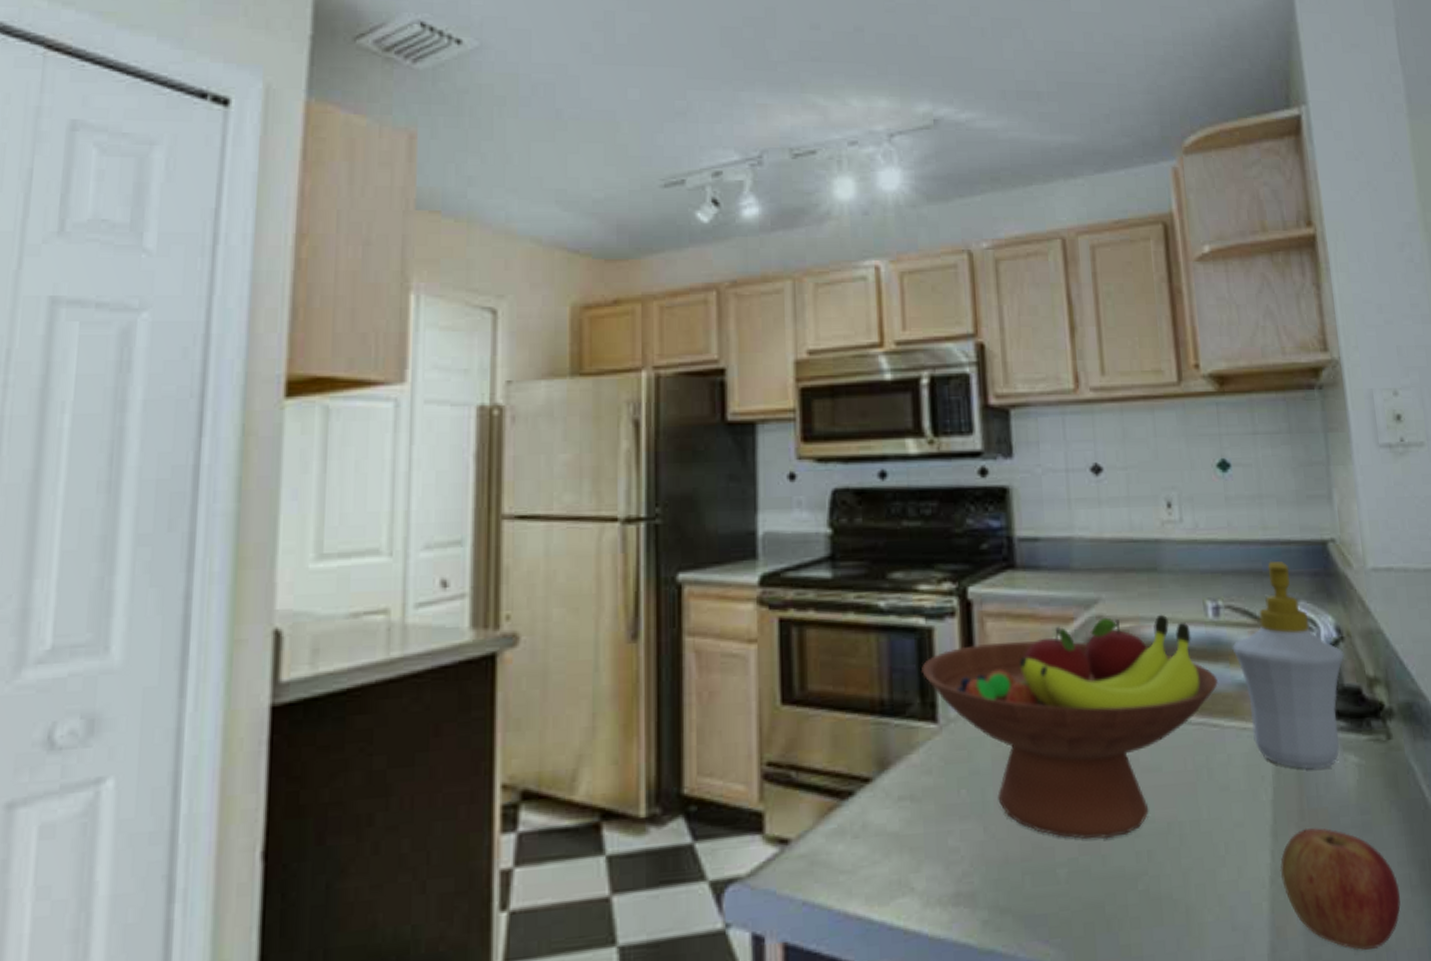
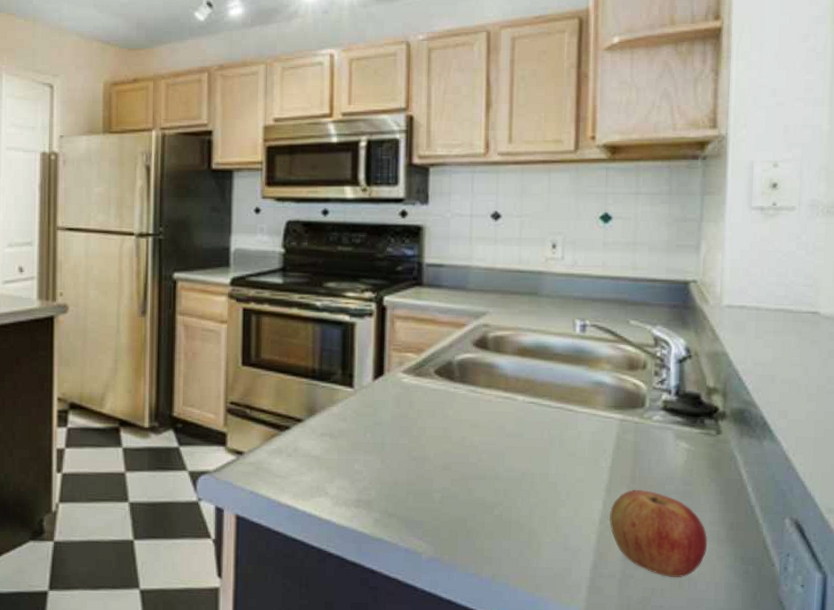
fruit bowl: present [922,614,1218,839] -> none [344,326,577,478]
soap bottle: present [1232,560,1345,769] -> none [593,294,690,449]

